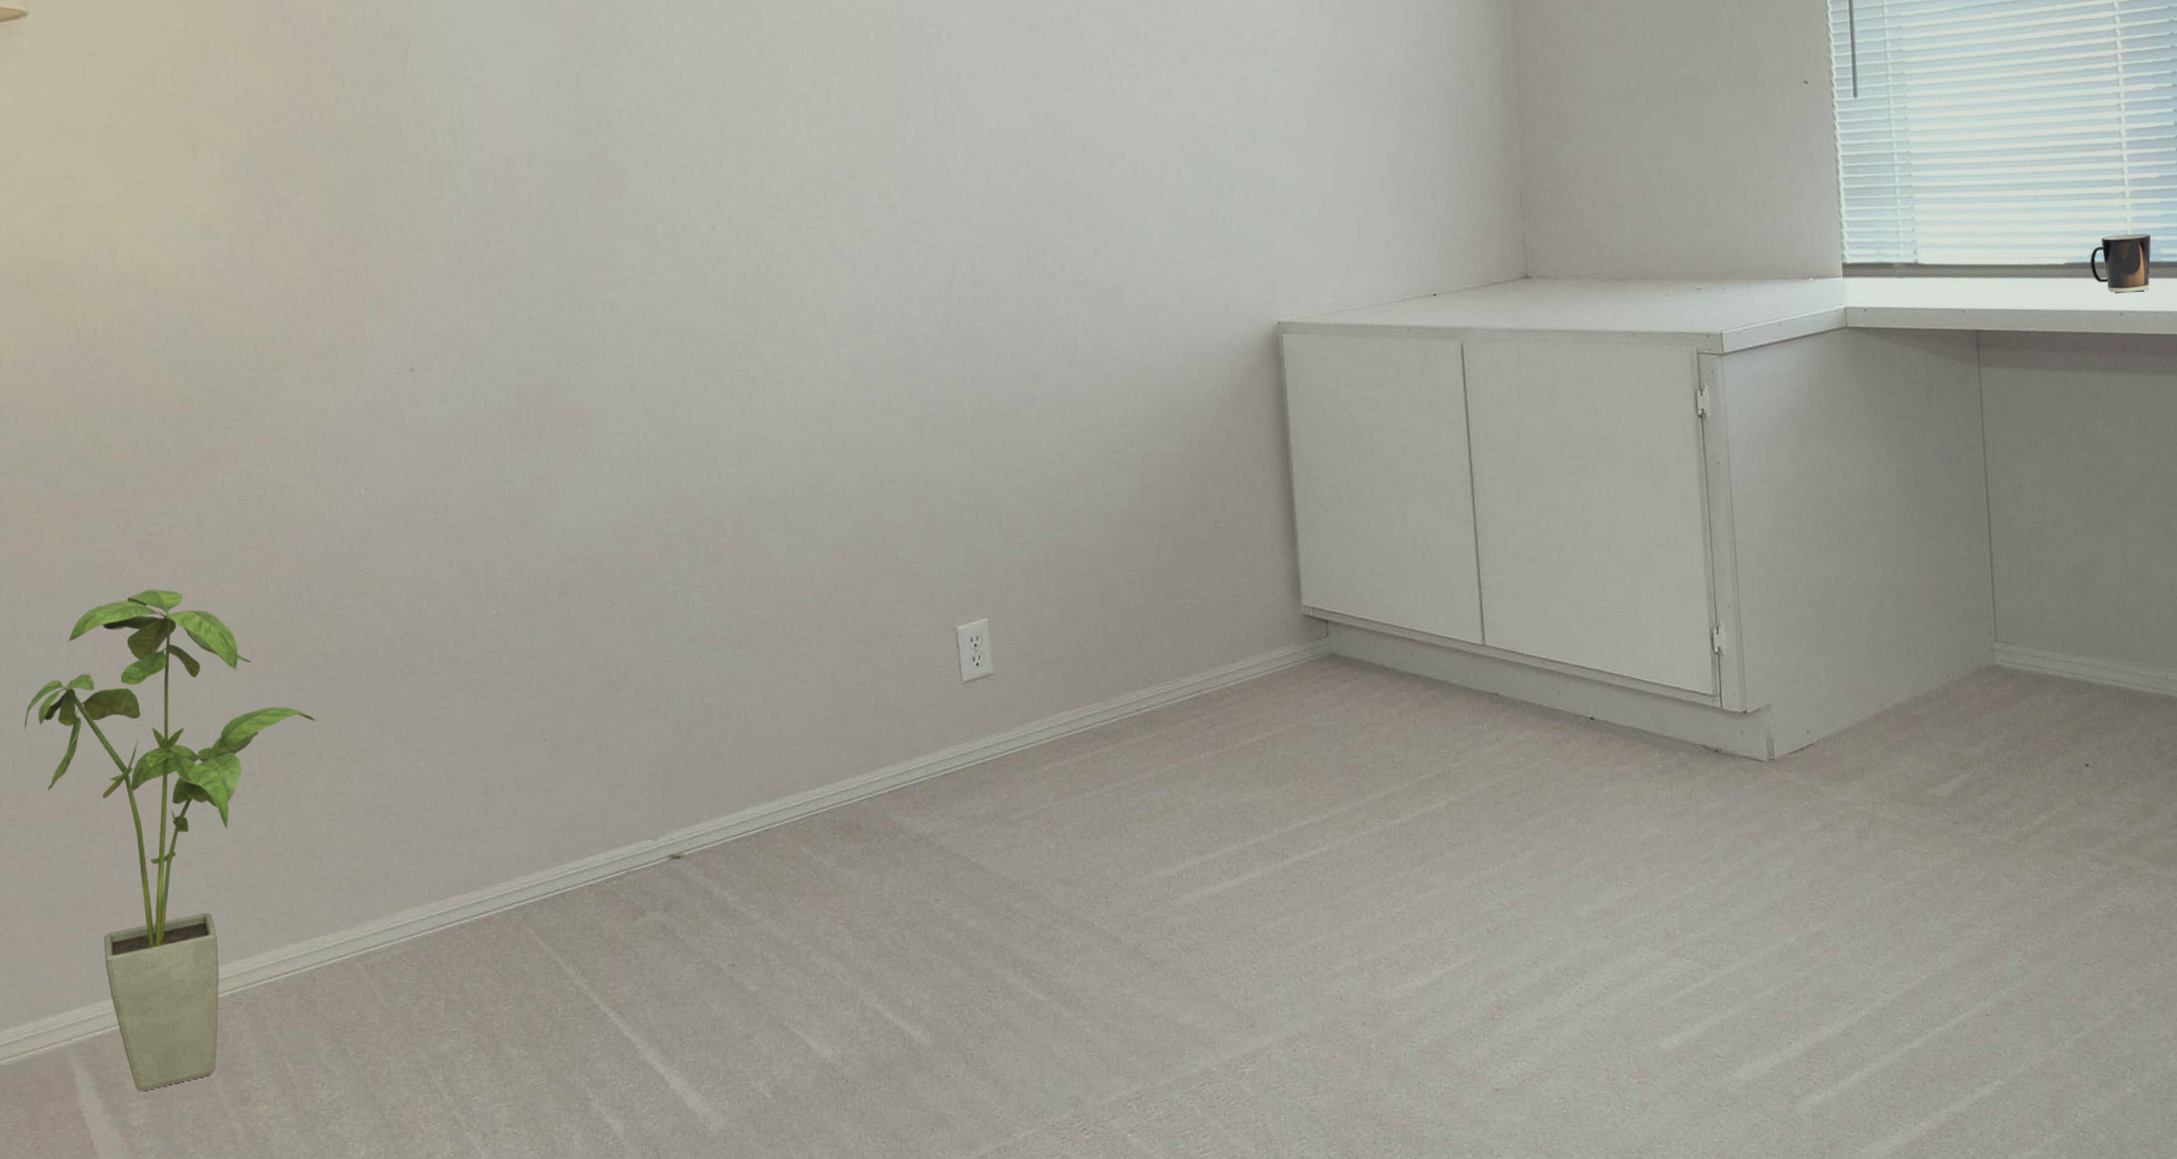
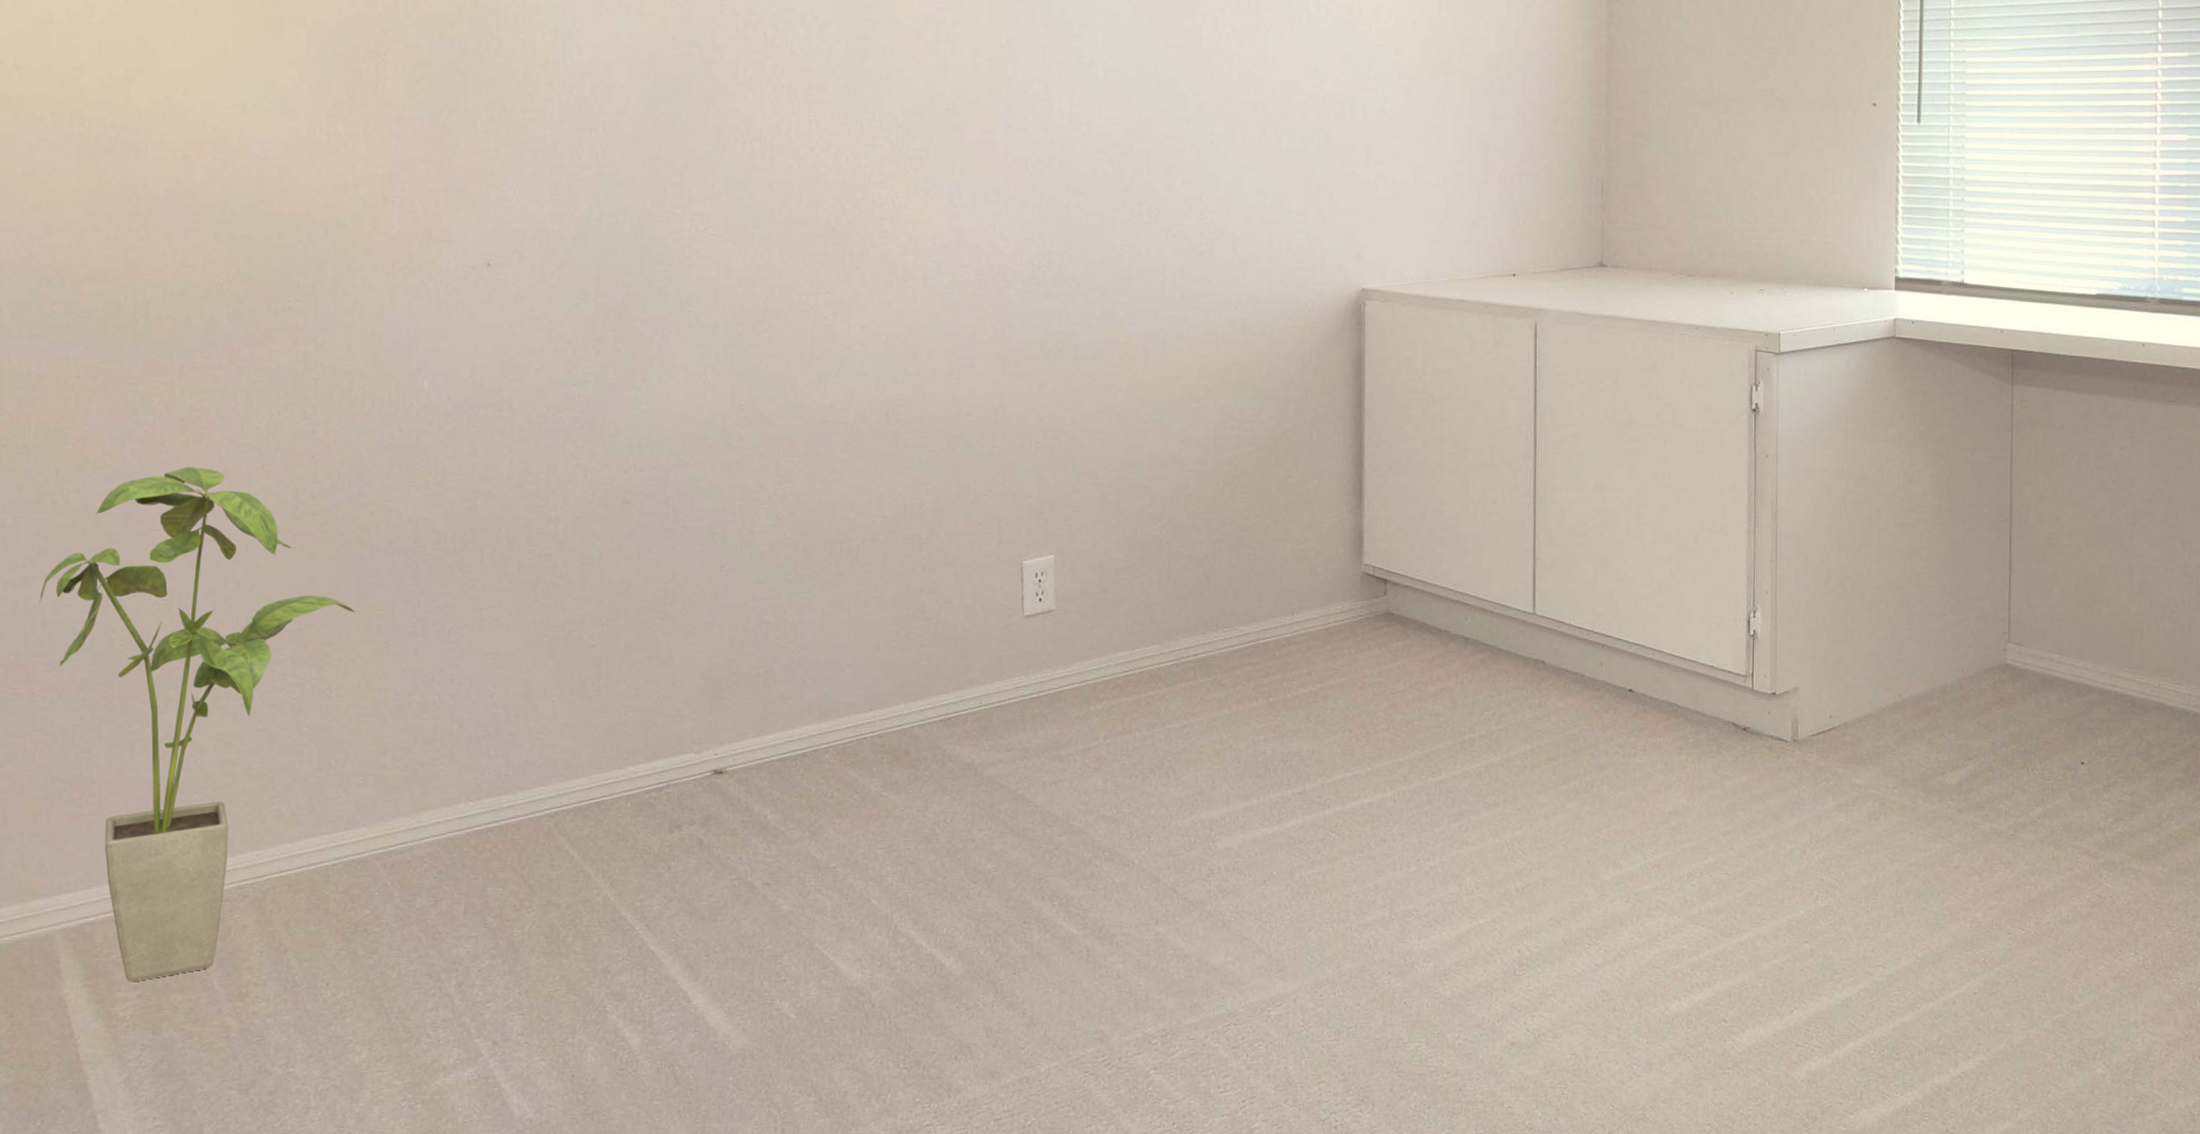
mug: present [2090,233,2152,293] -> none [2119,271,2175,326]

